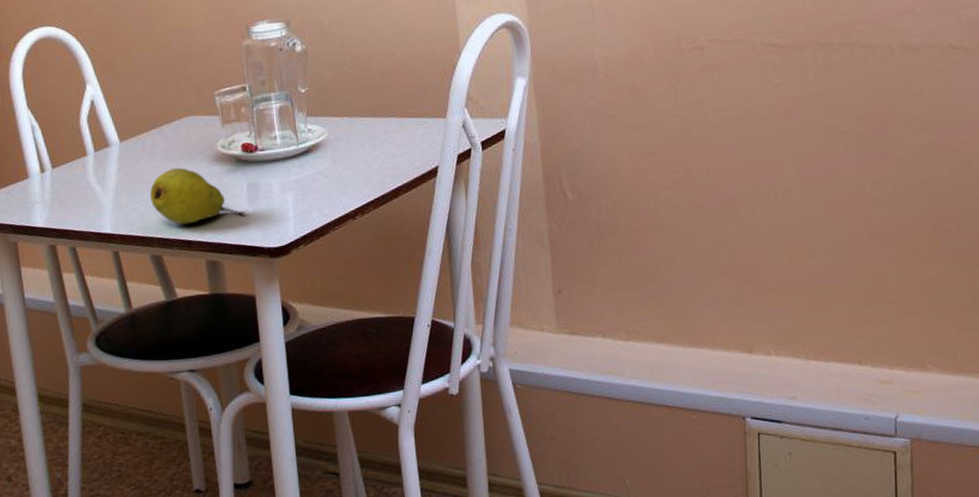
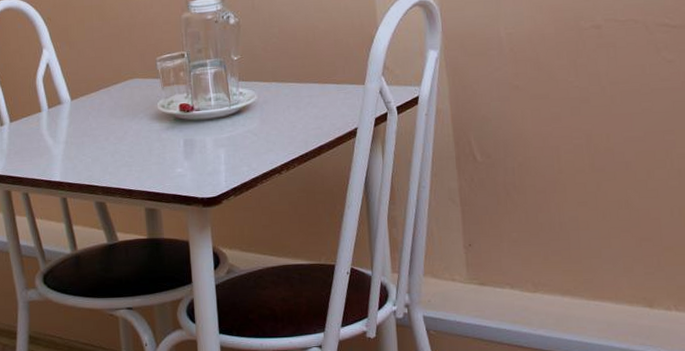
fruit: present [149,168,245,225] -> none [96,124,181,175]

